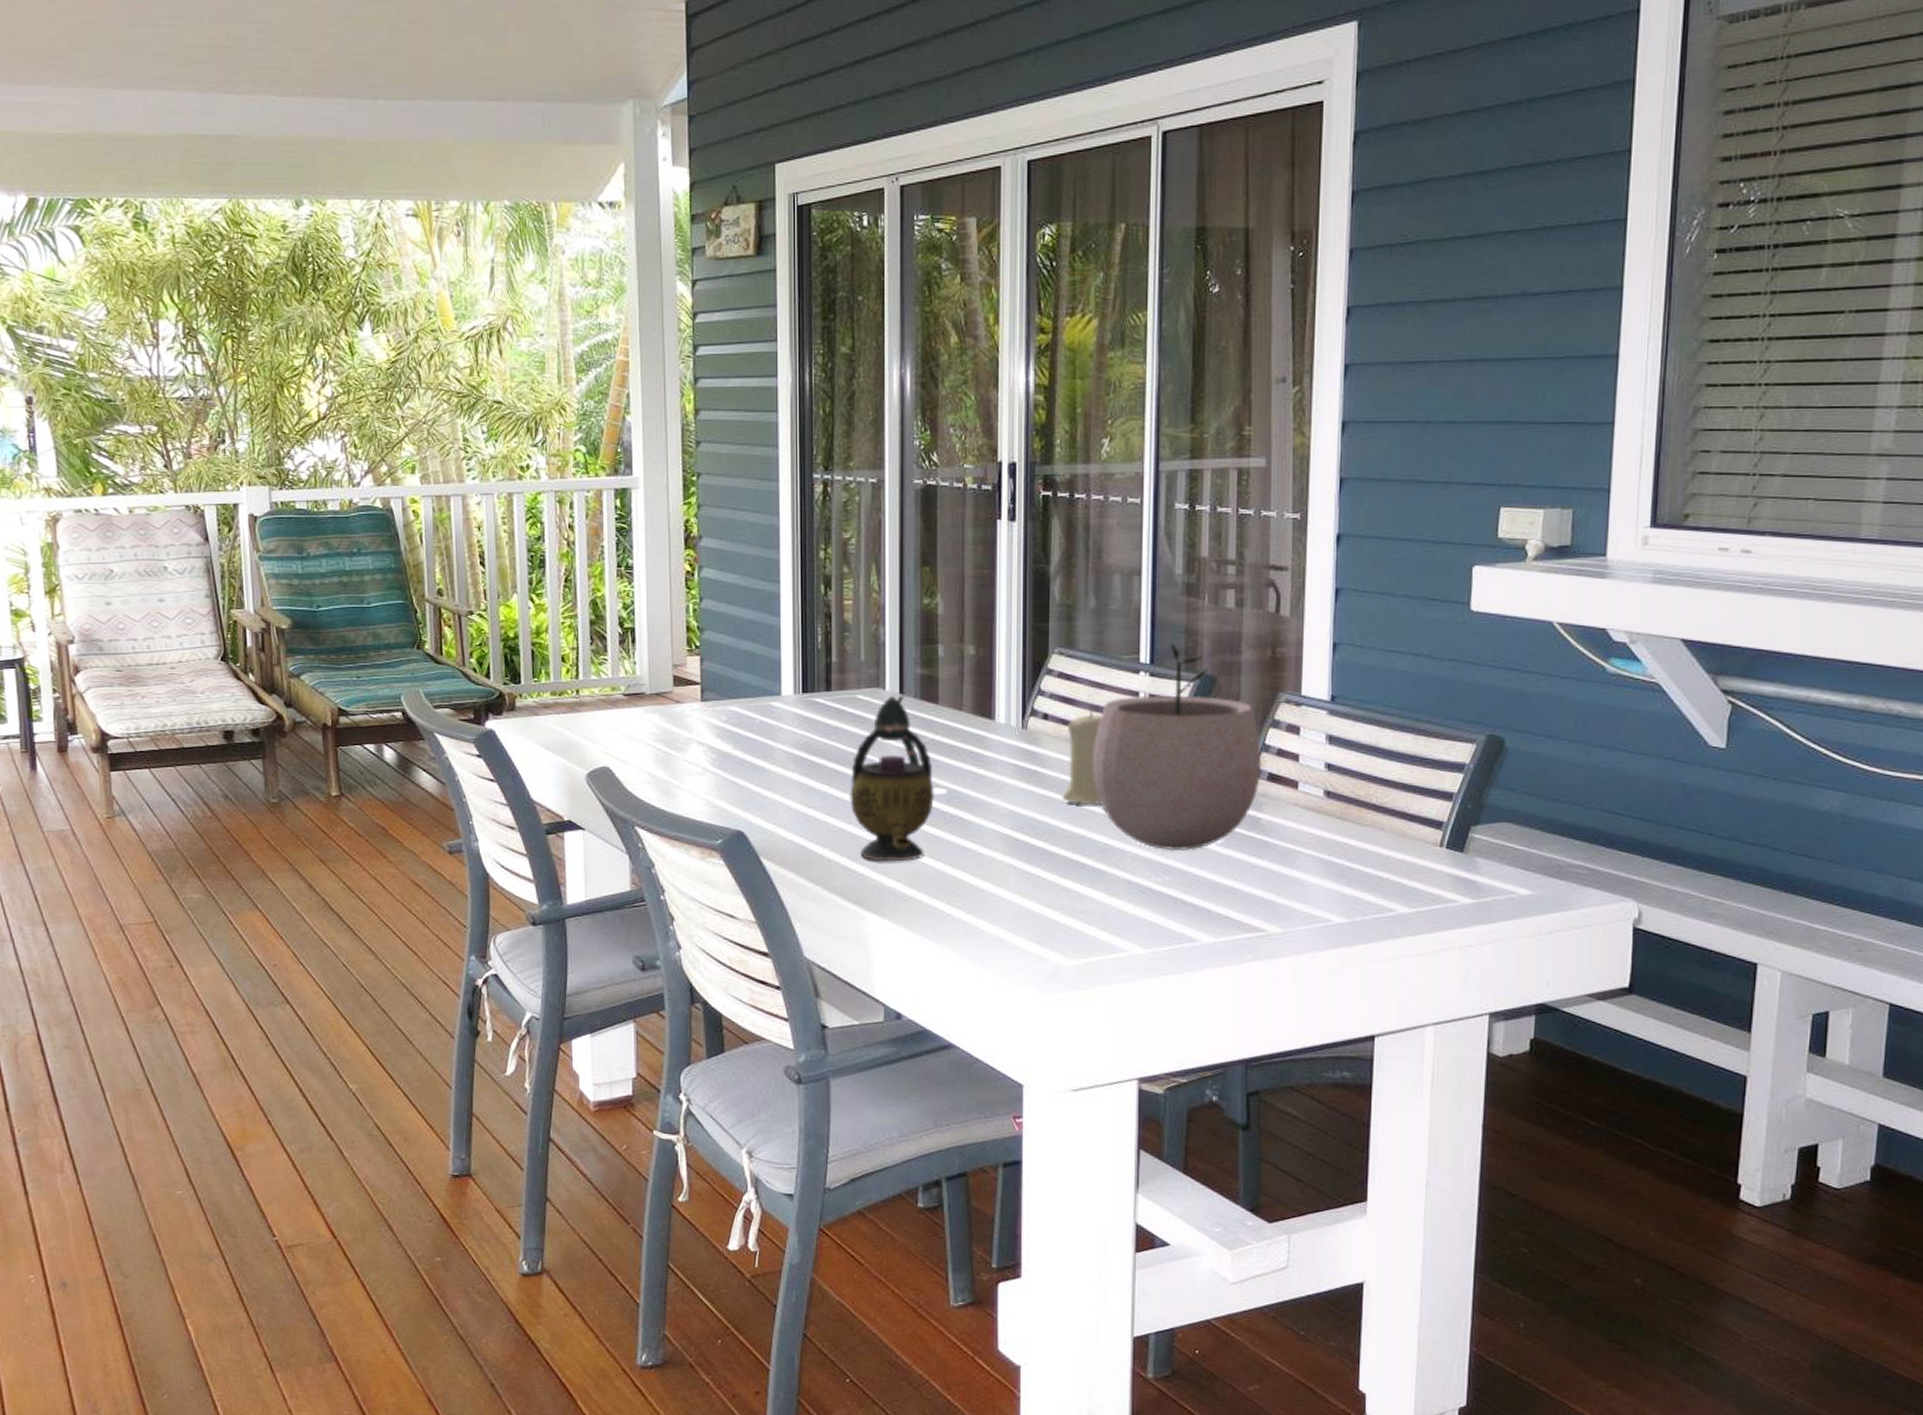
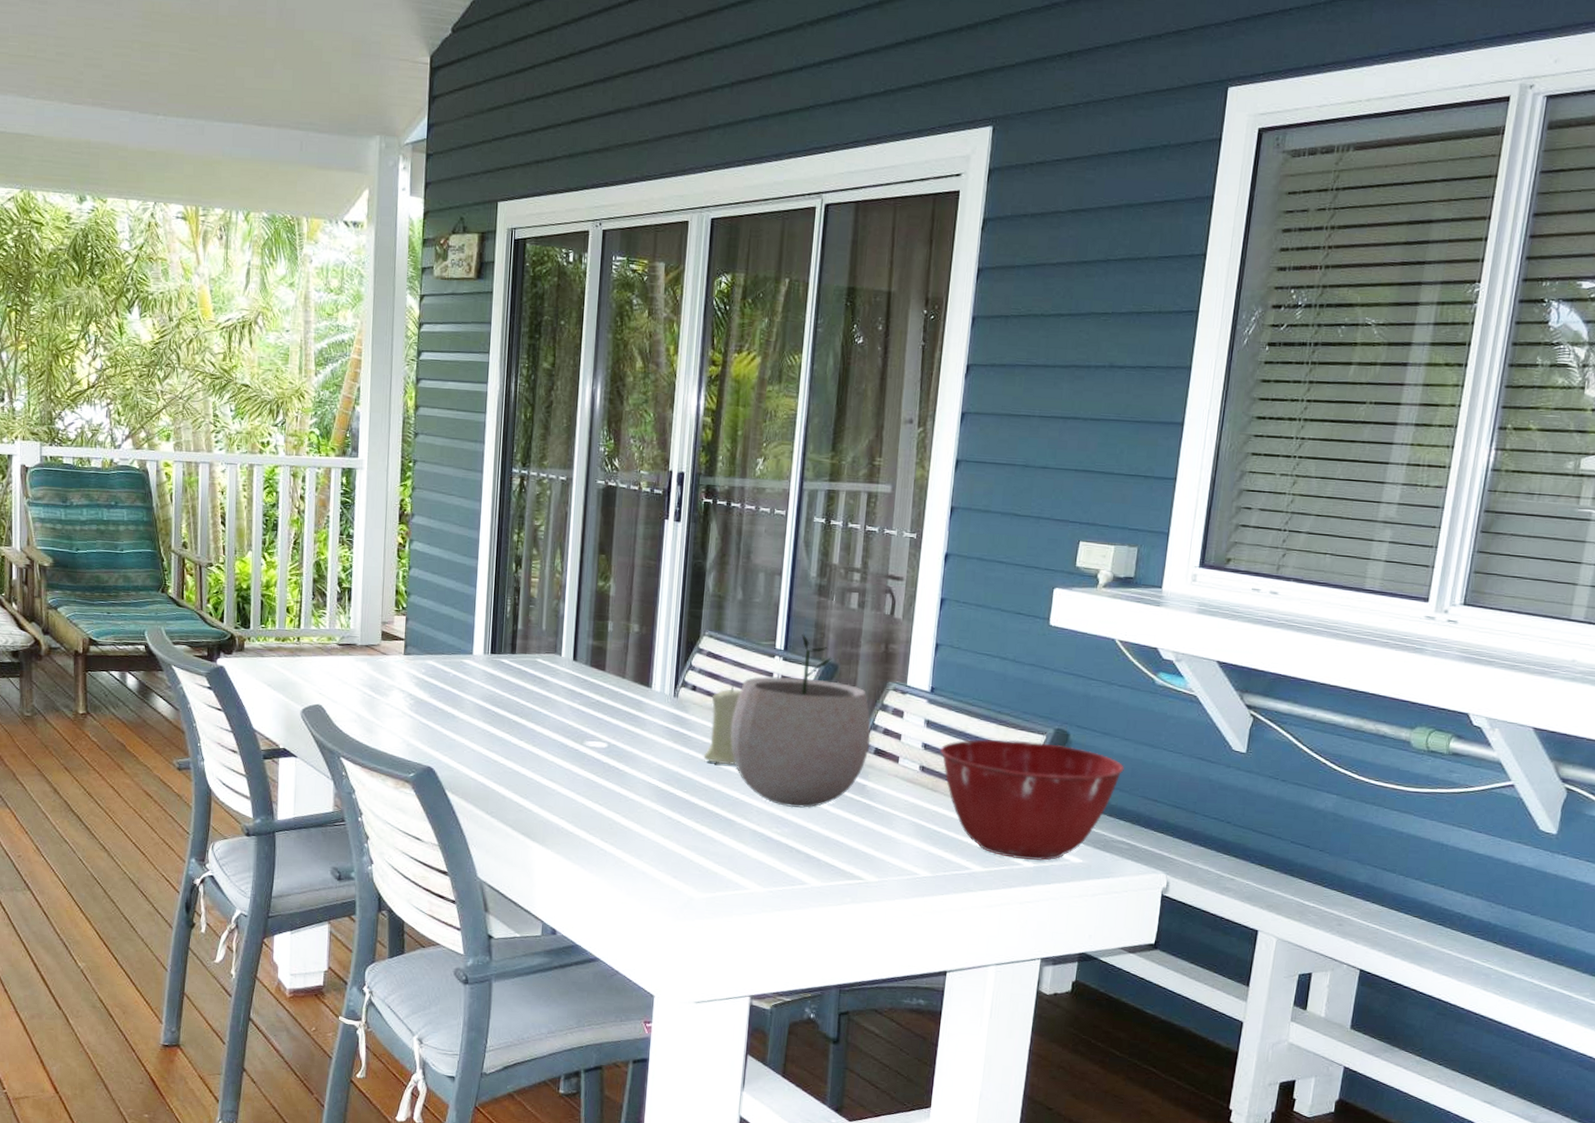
teapot: present [850,695,936,862] -> none [525,661,598,802]
mixing bowl: none [1348,751,1576,895] -> present [941,739,1124,861]

